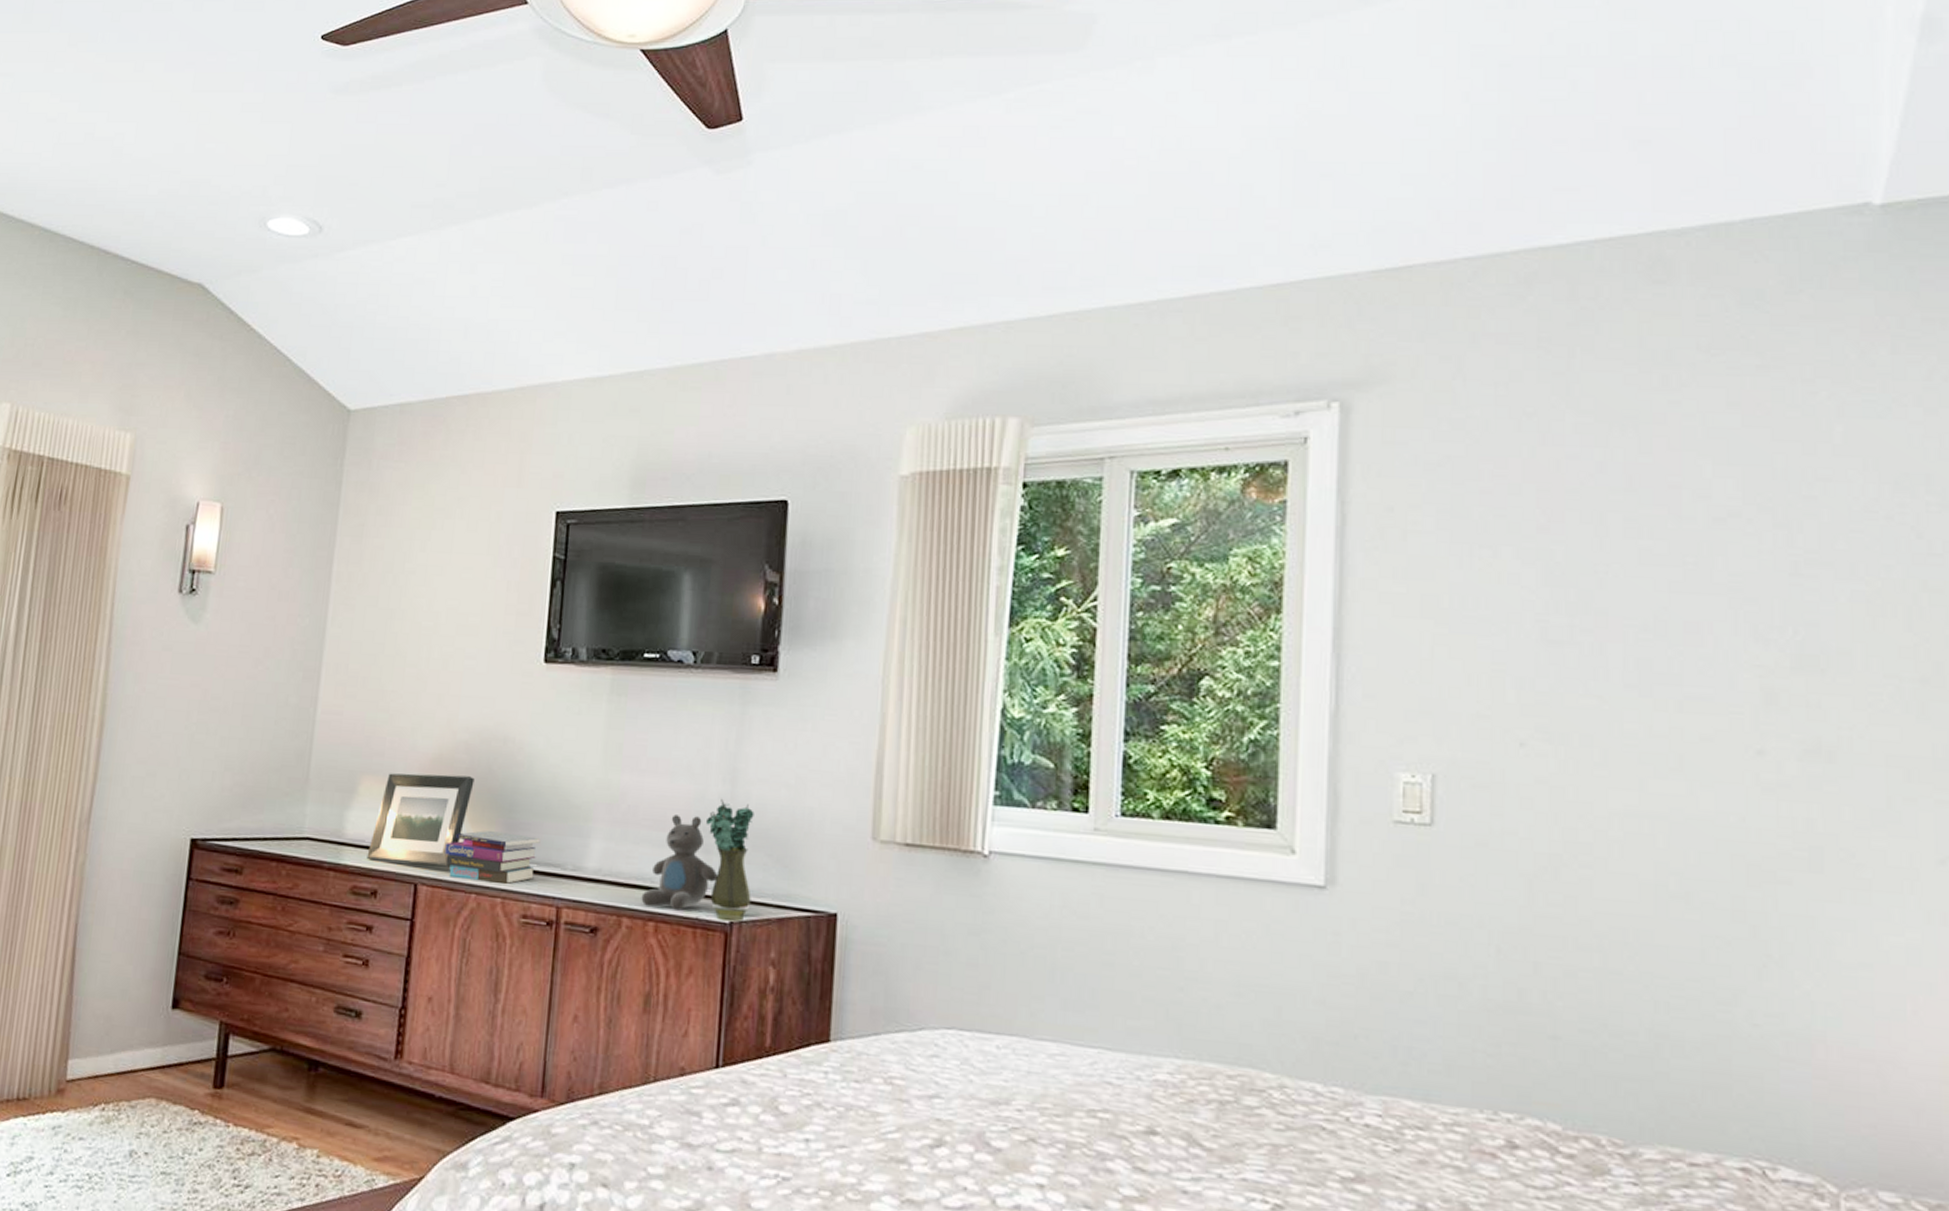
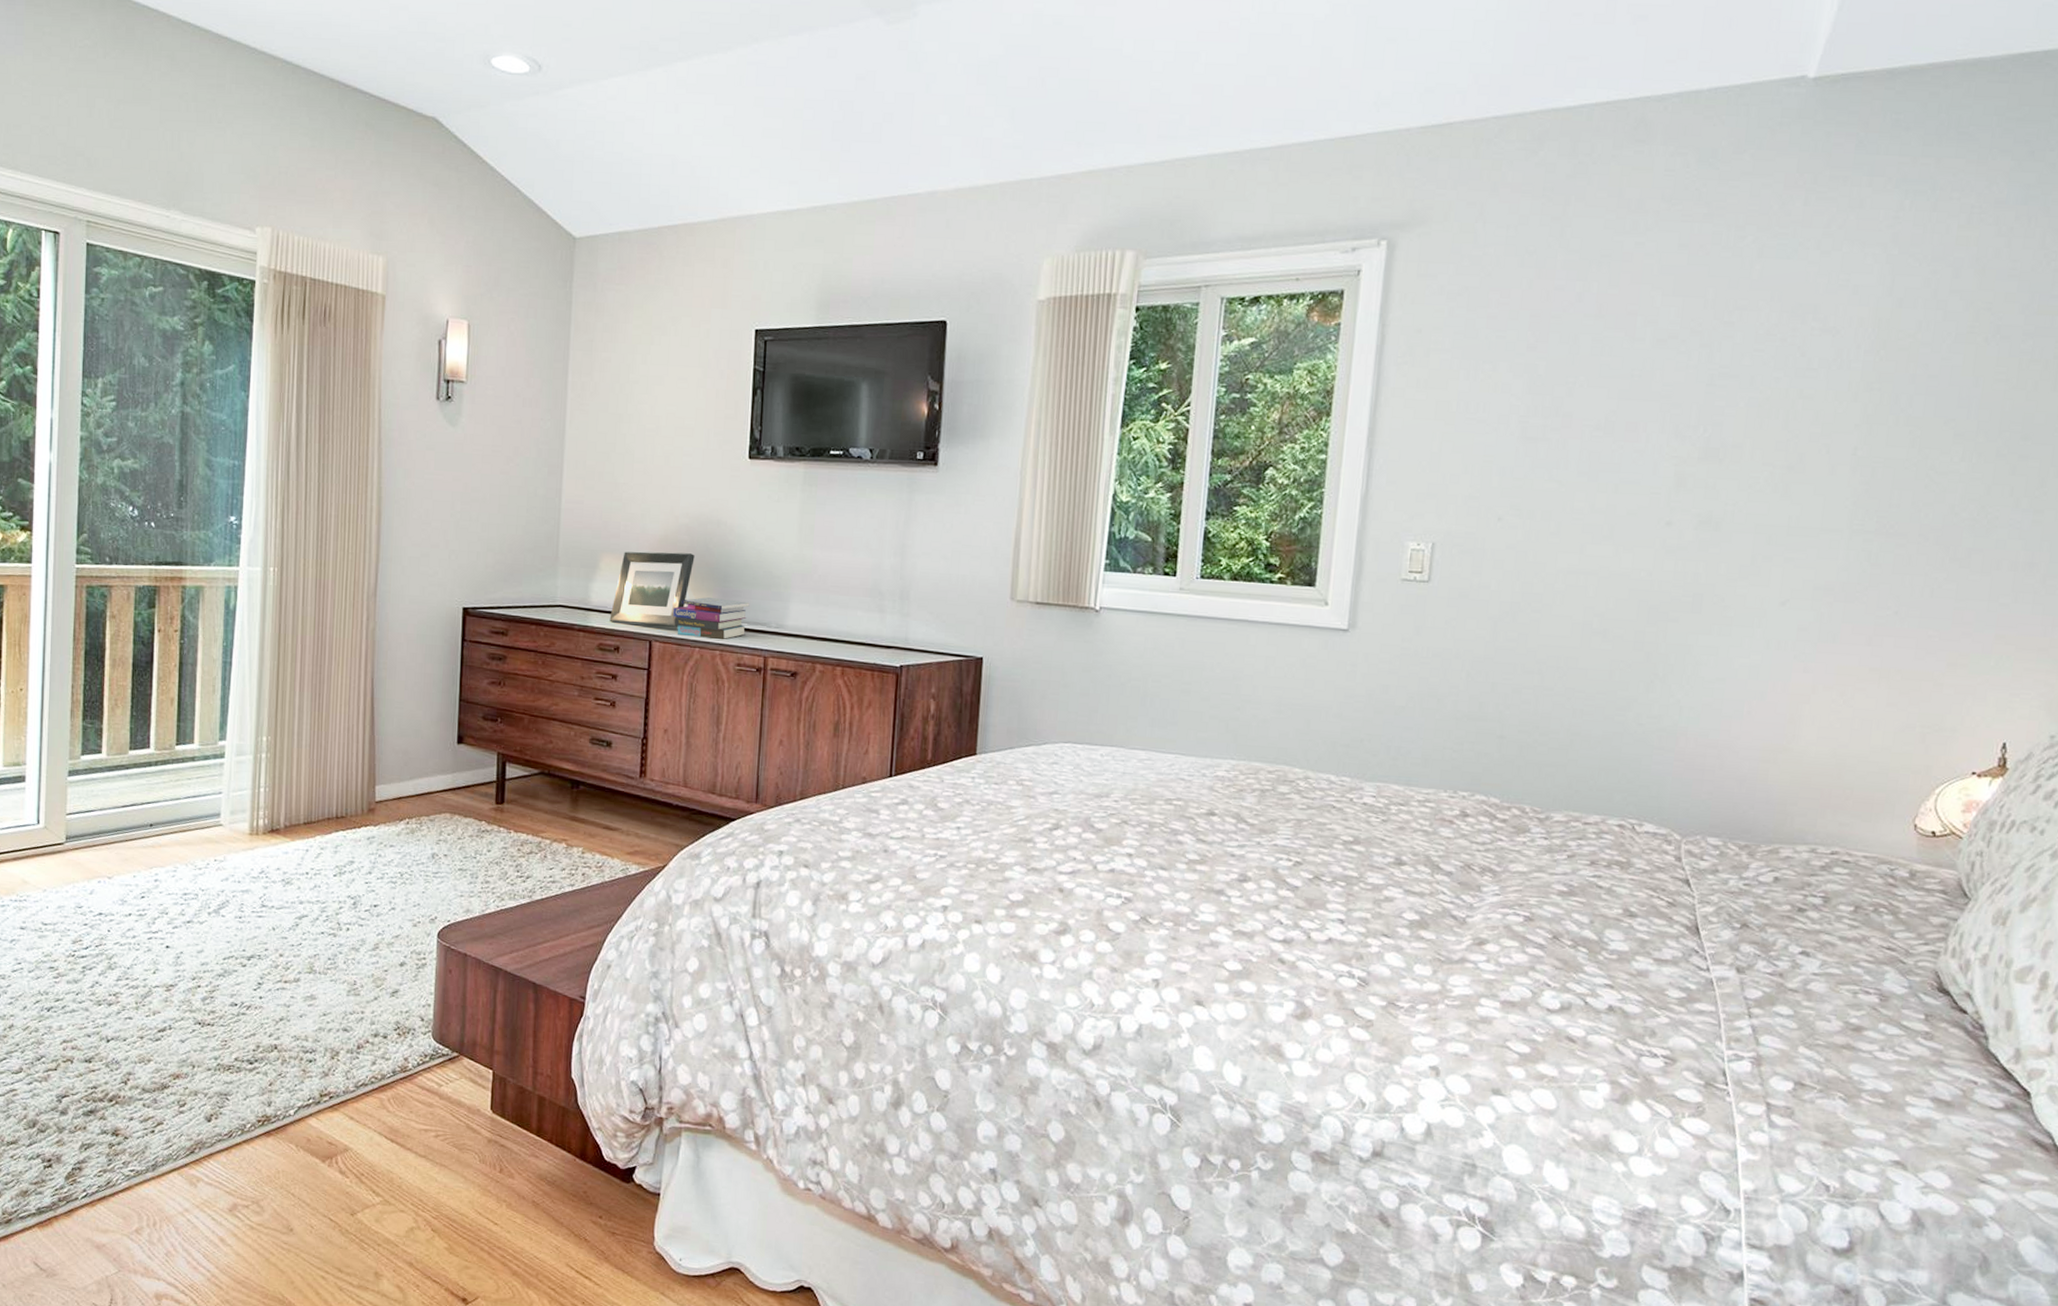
stuffed animal: present [641,815,718,911] -> none [830,582,891,658]
vase: present [706,798,754,923] -> none [881,568,919,666]

